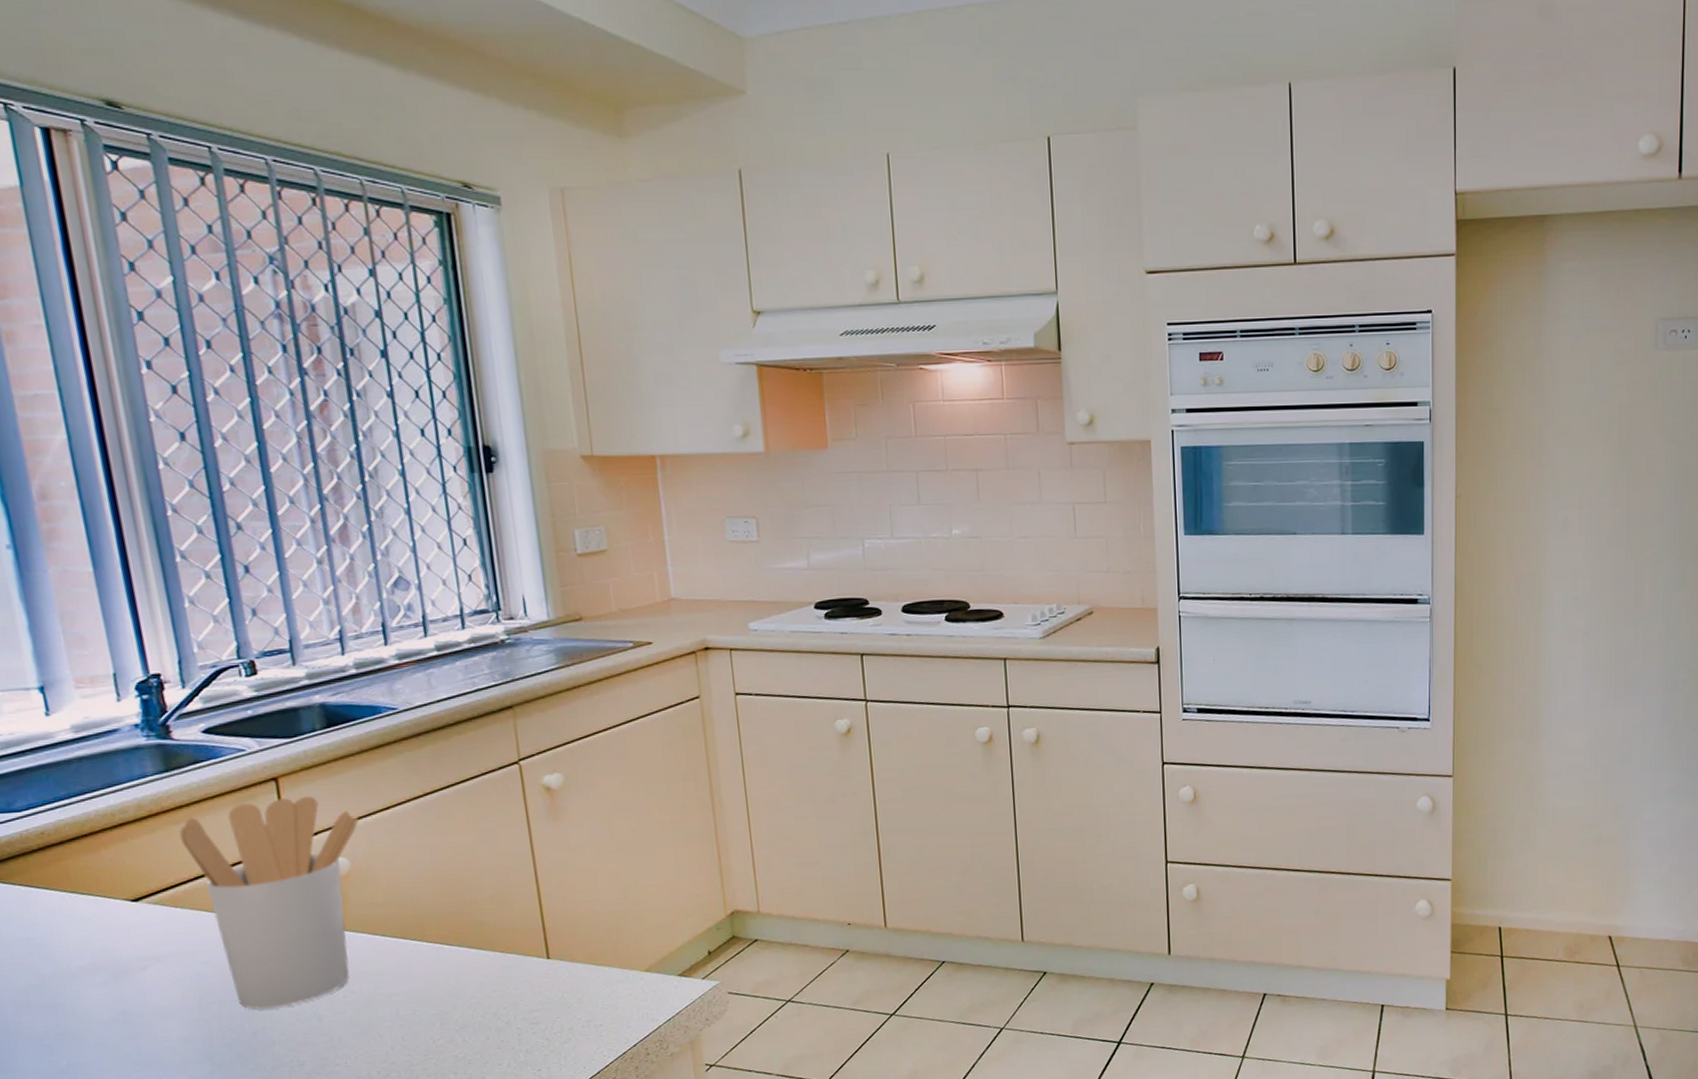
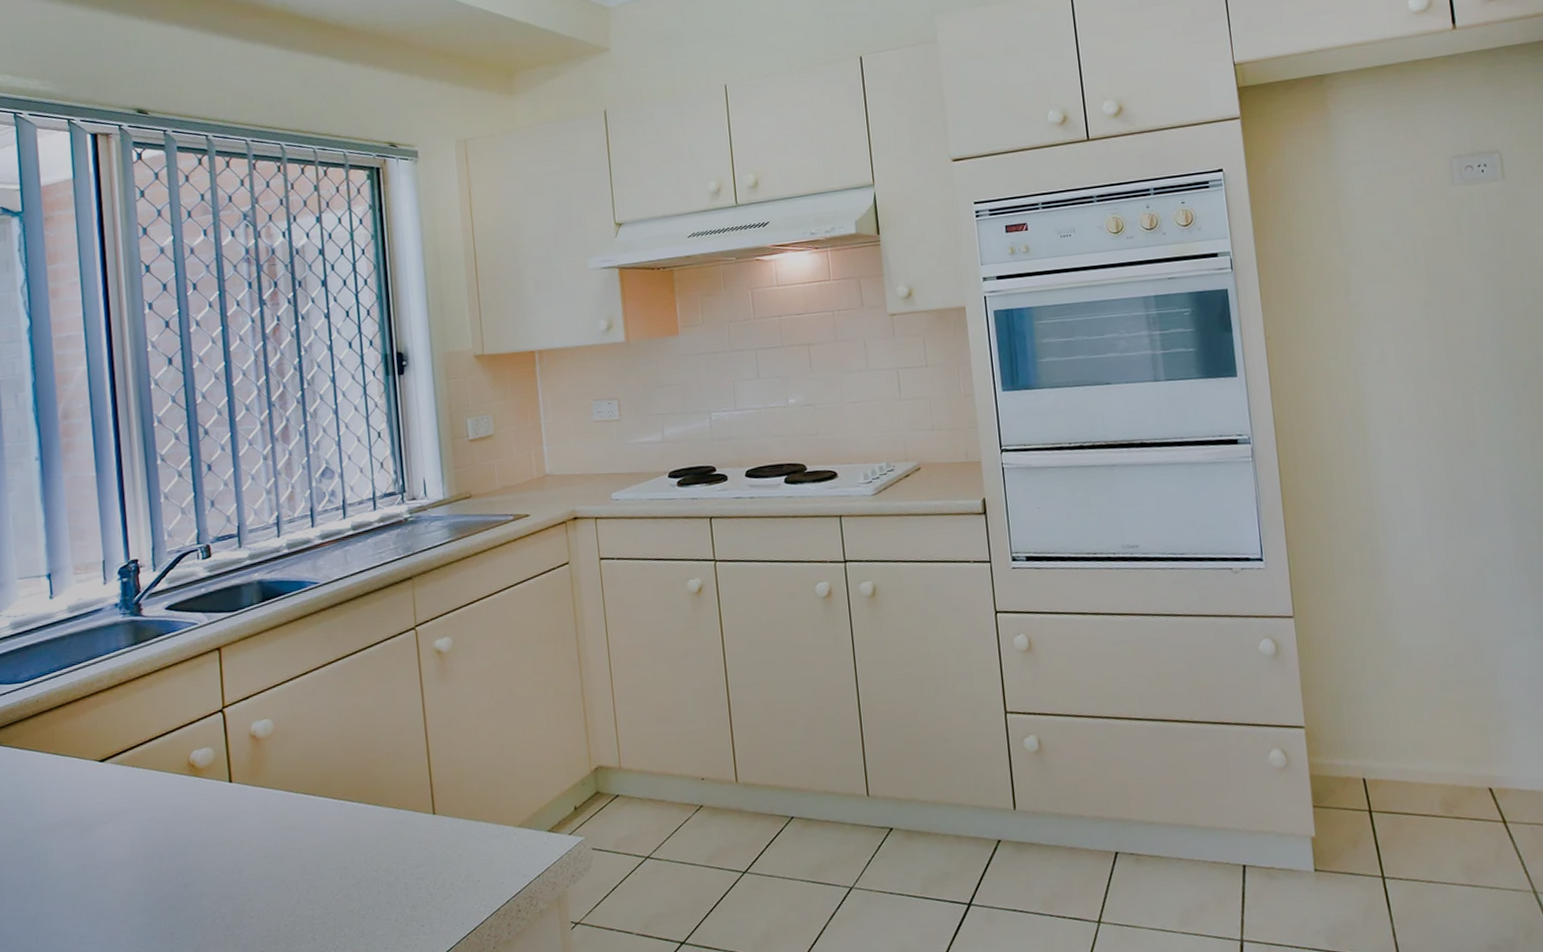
utensil holder: present [179,795,359,1010] -> none [140,663,283,863]

